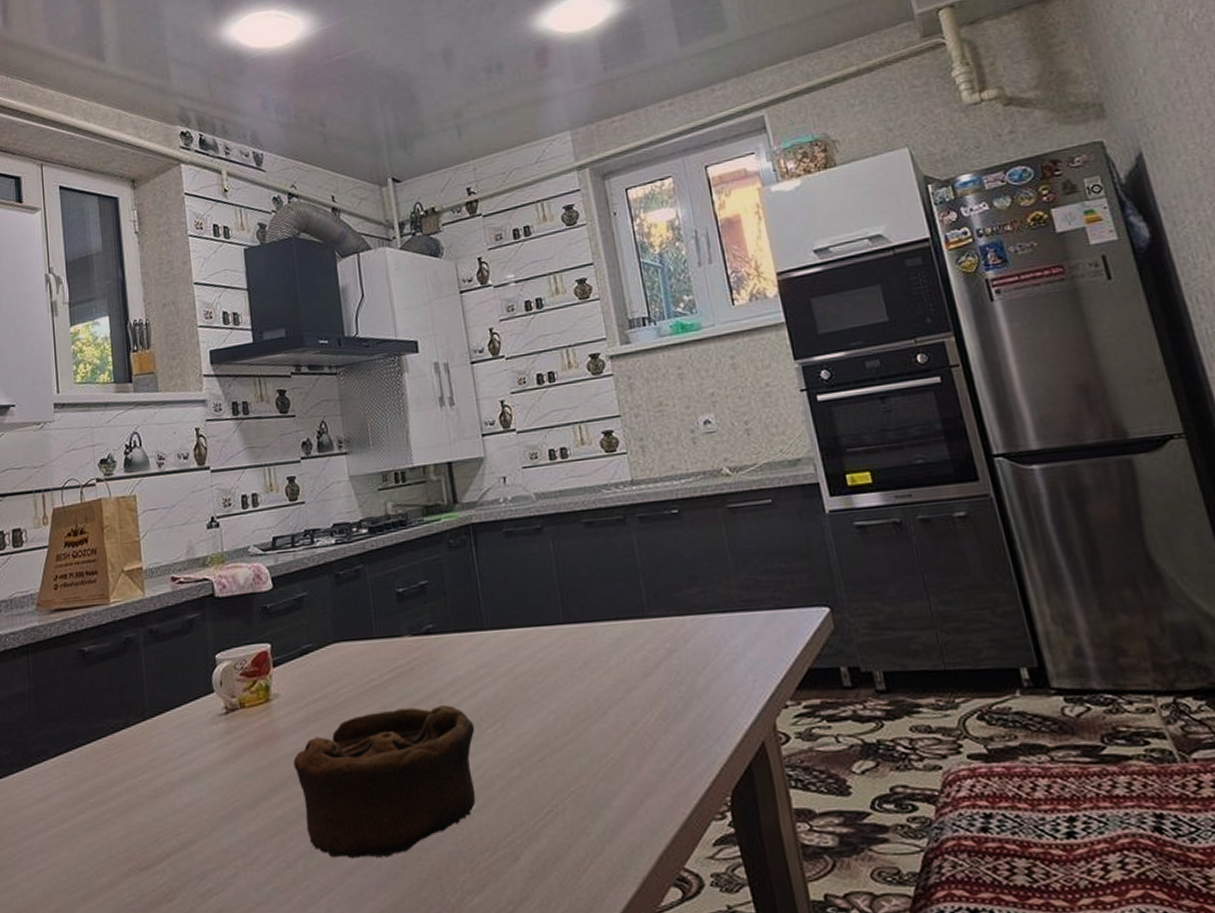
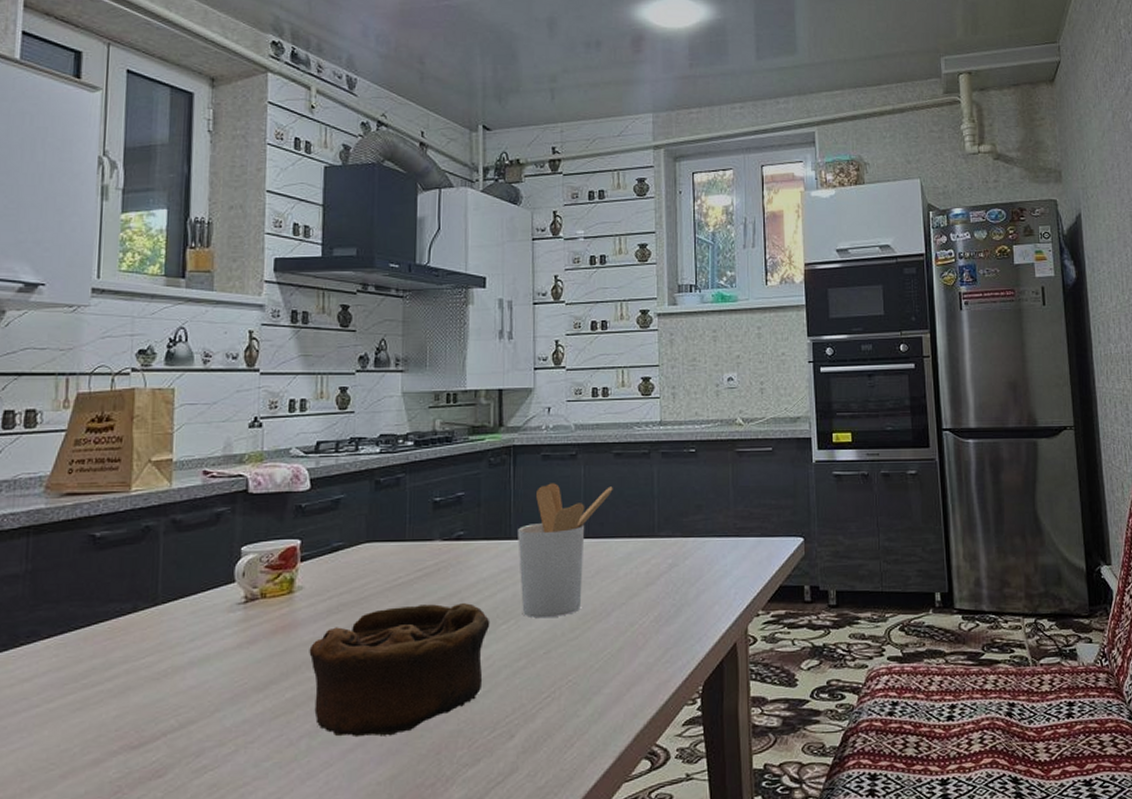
utensil holder: none [490,561,589,720] -> present [518,483,613,619]

